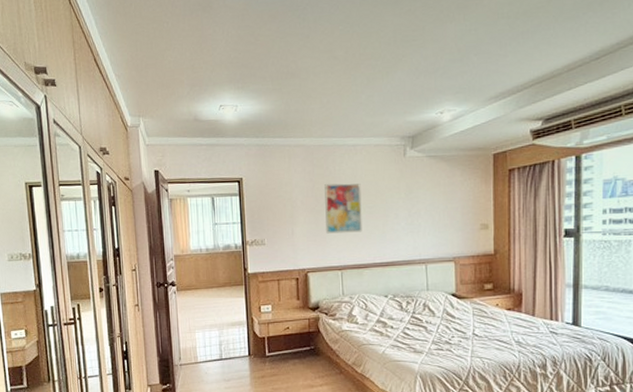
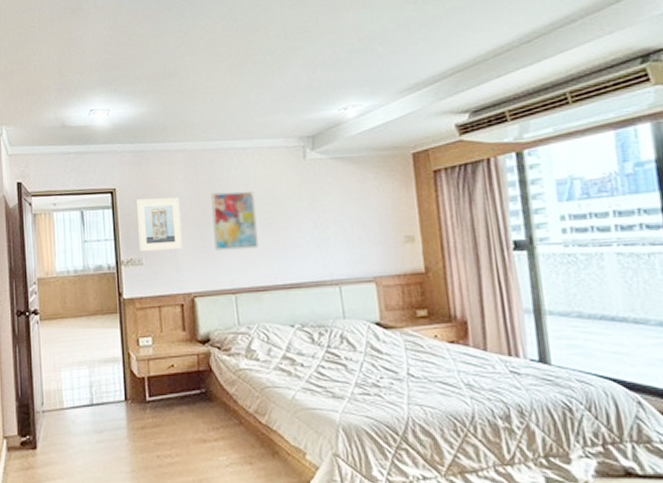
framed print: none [260,187,299,234] -> present [136,197,183,252]

